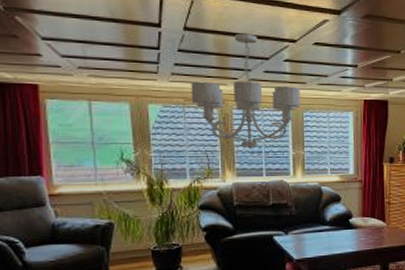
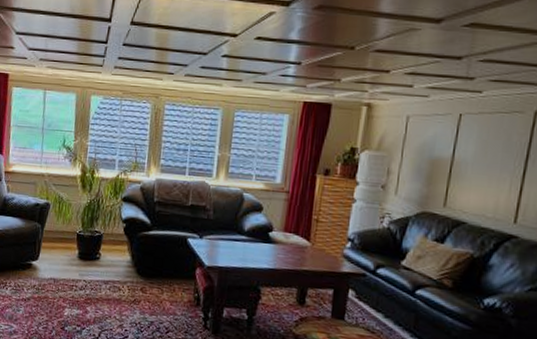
chandelier: present [191,33,301,149] -> none [128,27,235,146]

